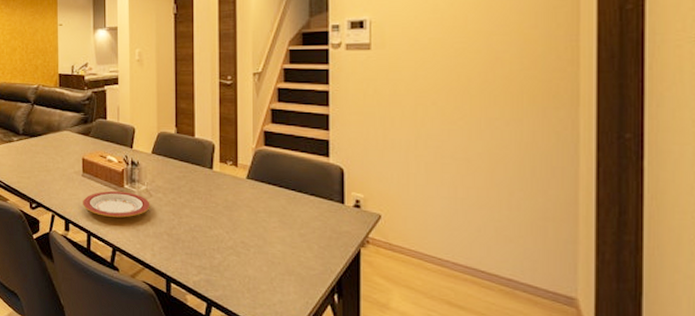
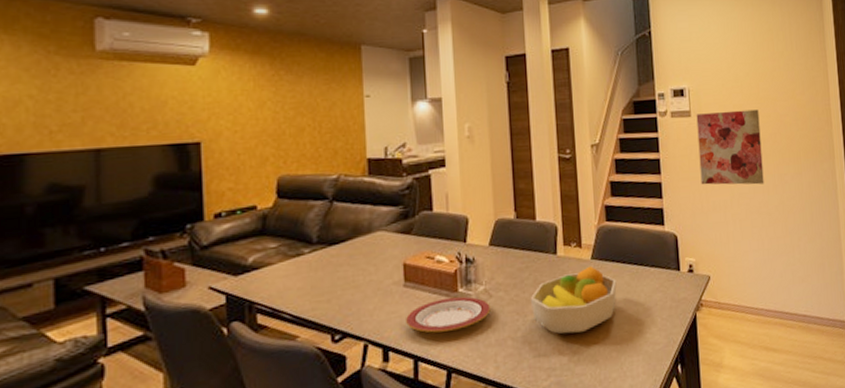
fruit bowl: none [185,184,271,243] -> present [530,266,617,334]
wall art: none [377,44,464,127] -> present [696,109,764,185]

